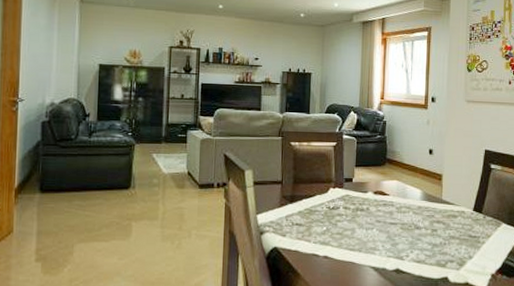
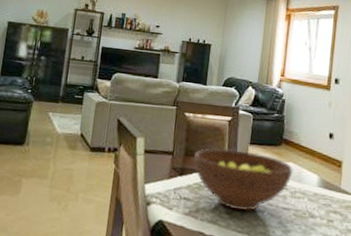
fruit bowl: none [302,173,398,230] -> present [193,148,293,211]

